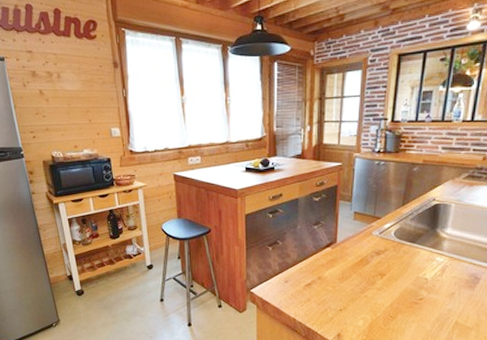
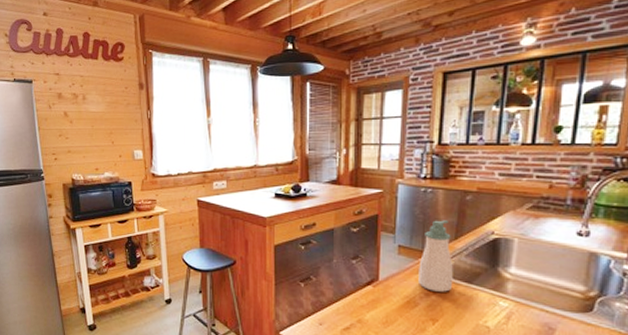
soap bottle: none [370,189,400,251] -> present [419,220,453,292]

